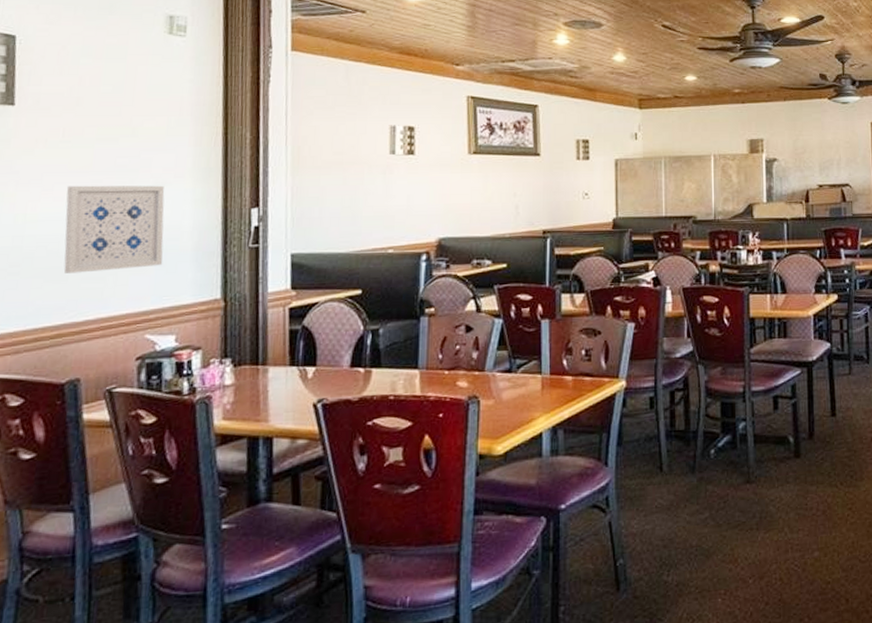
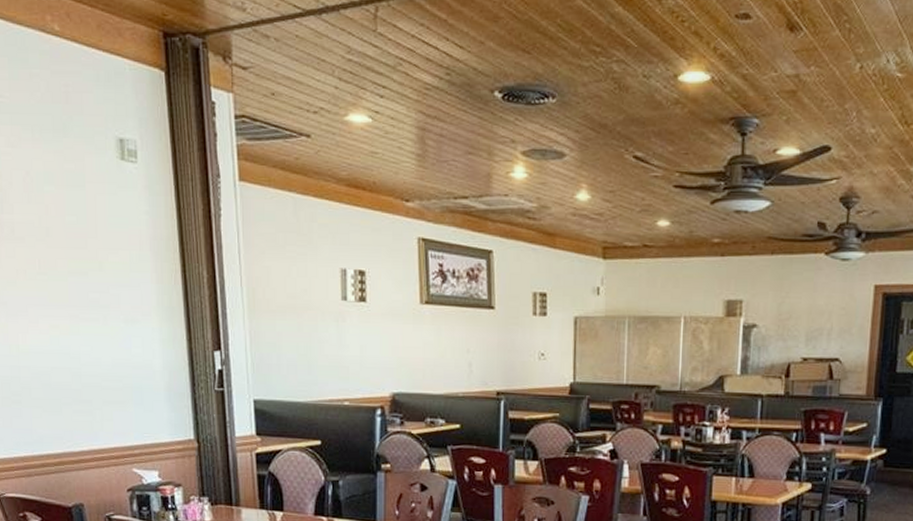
wall art: present [63,185,165,273] -> none [49,319,141,406]

